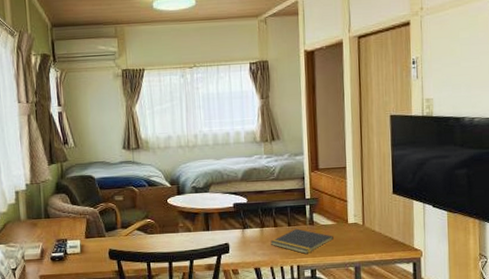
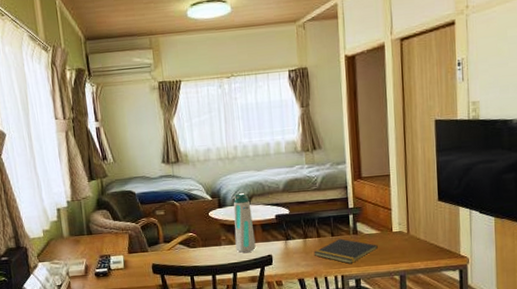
water bottle: none [192,181,213,240] -> present [233,193,256,253]

